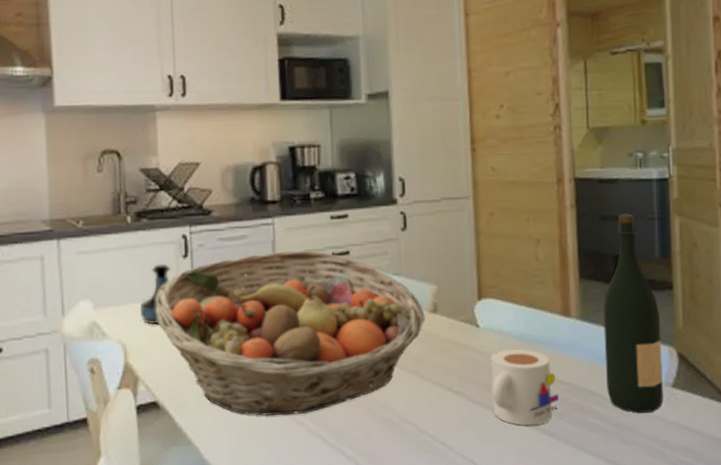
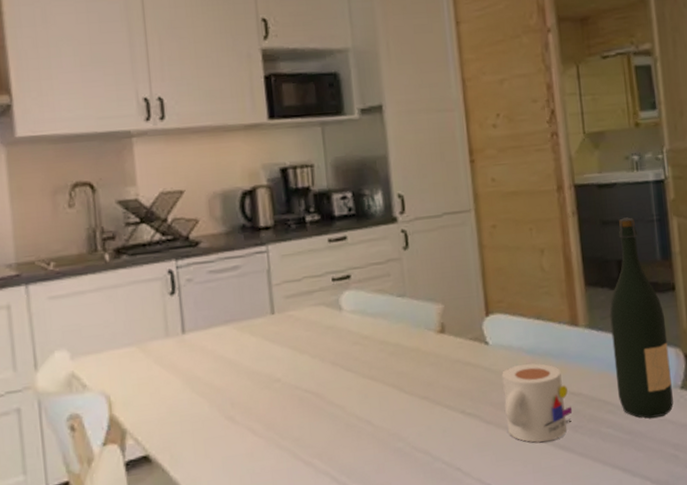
tequila bottle: present [140,264,171,324] -> none [124,303,157,371]
fruit basket: present [155,250,425,416] -> none [141,277,433,460]

